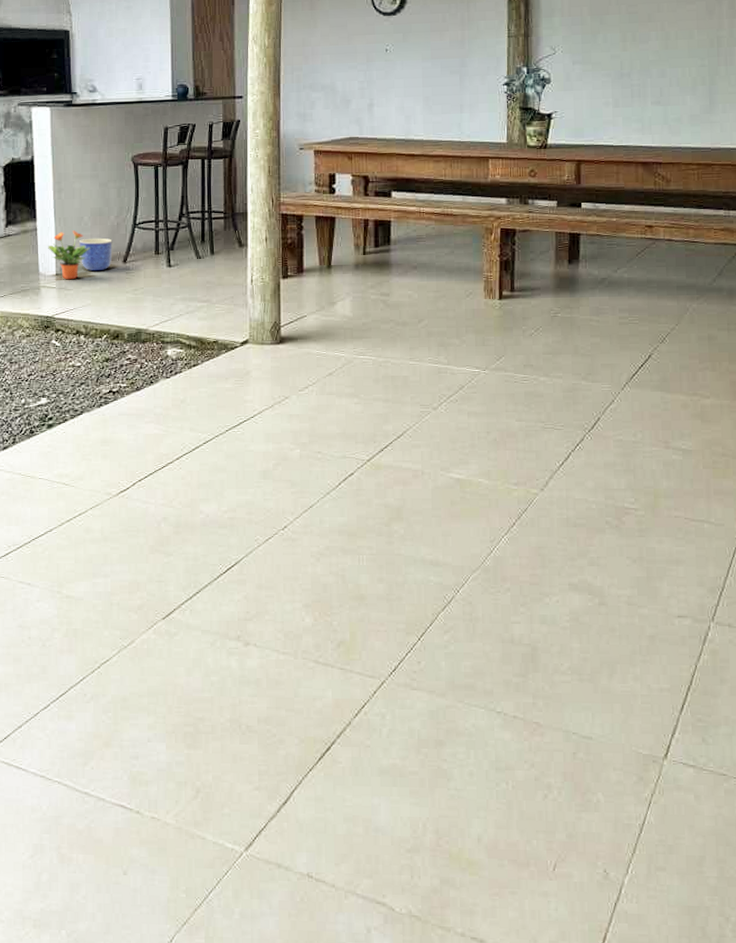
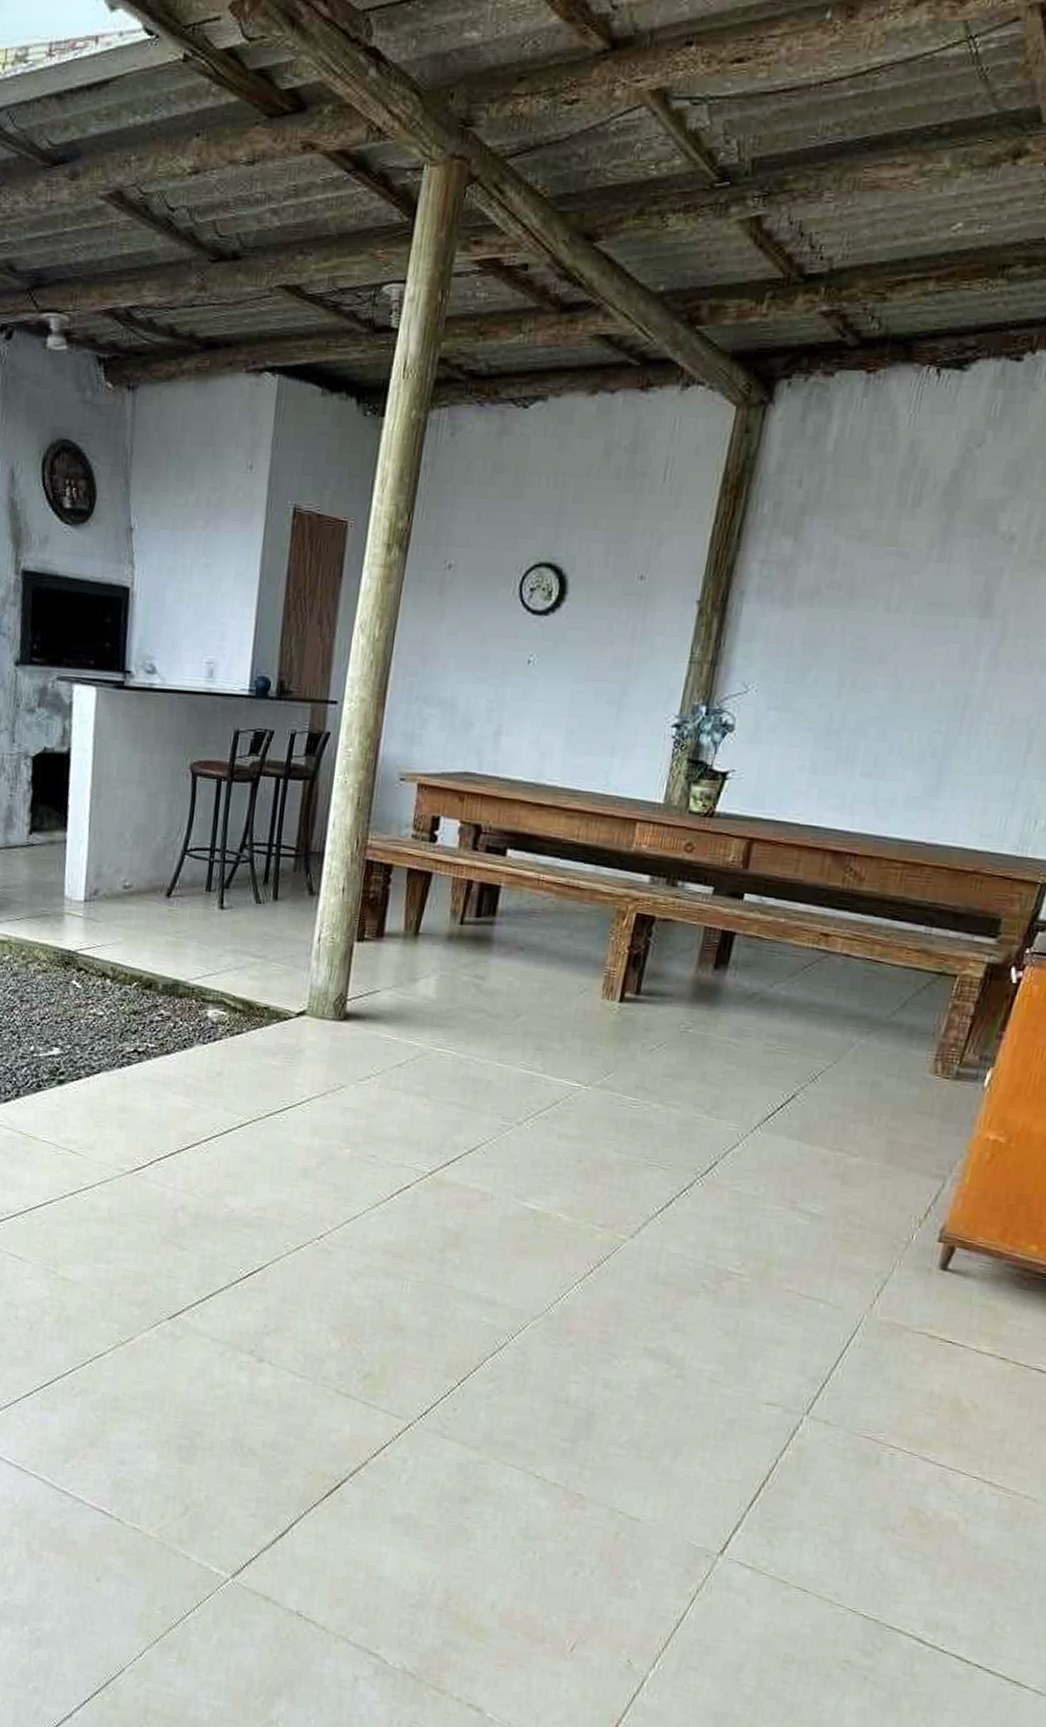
potted plant: present [48,230,90,280] -> none [77,848,129,910]
planter: present [79,238,112,272] -> none [115,861,156,904]

